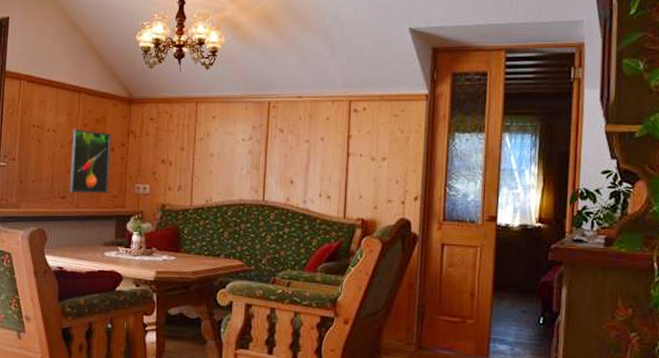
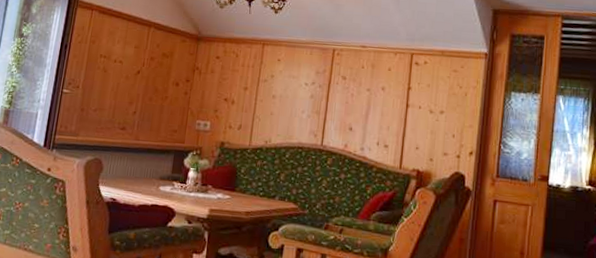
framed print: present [70,128,111,193] -> none [130,61,177,127]

